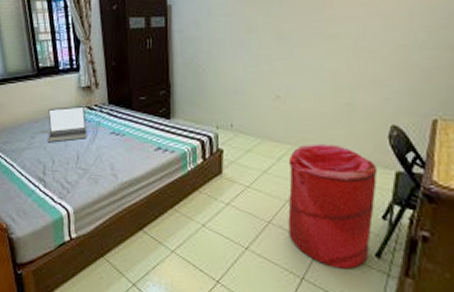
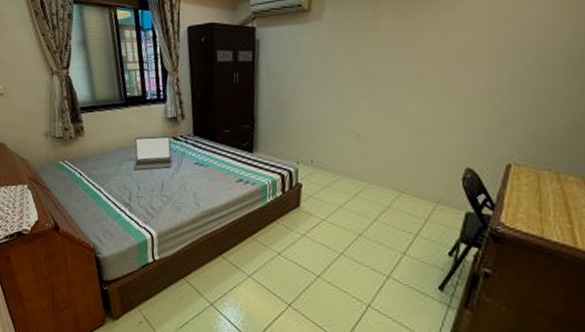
laundry hamper: present [288,143,378,270] -> none [359,182,449,300]

